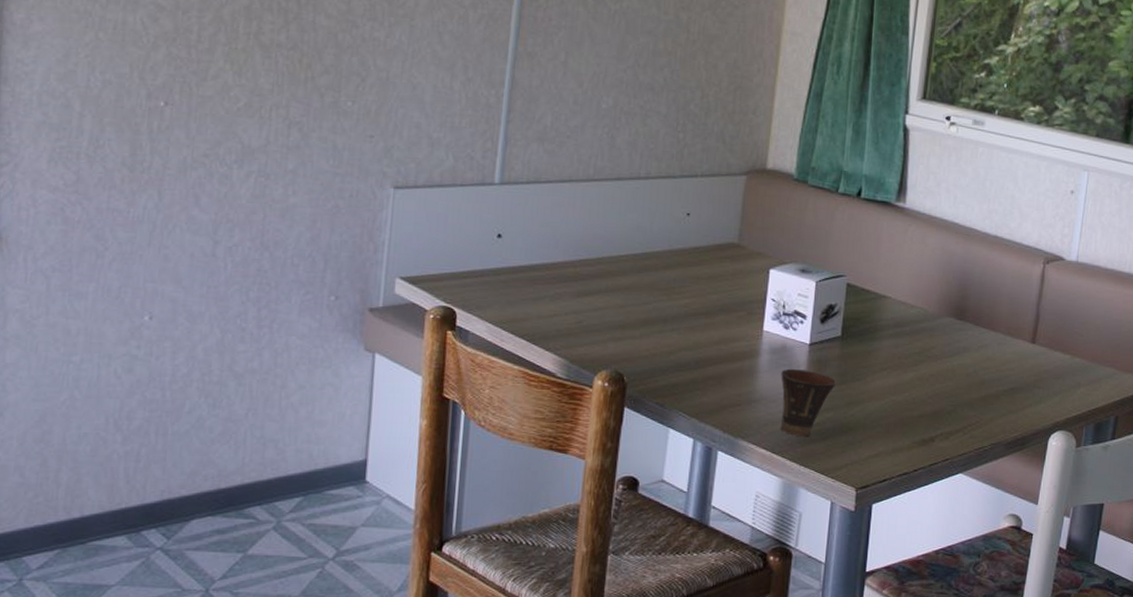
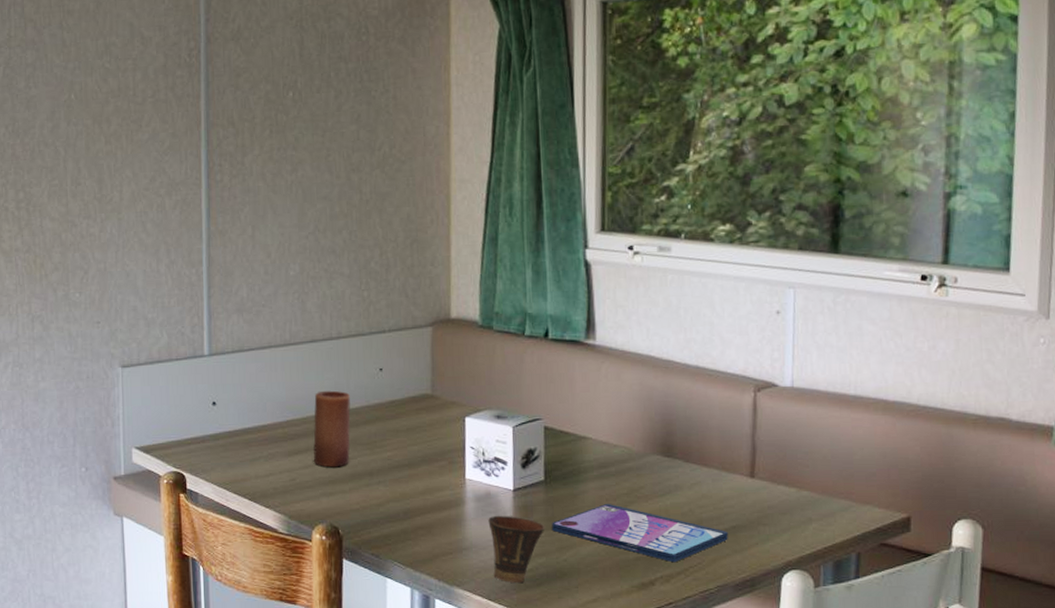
candle: none [605,231,652,312] -> present [313,390,351,468]
video game case: none [843,362,1006,421] -> present [552,504,728,563]

